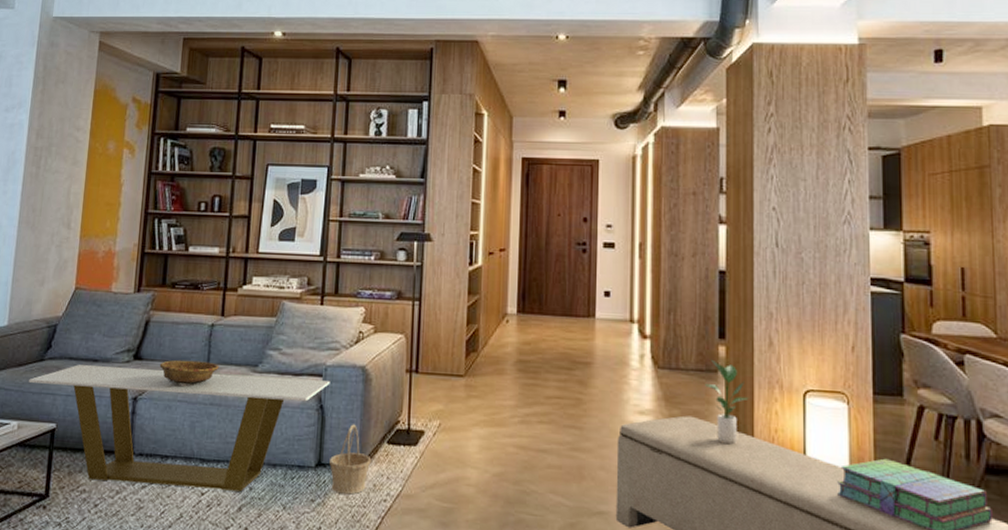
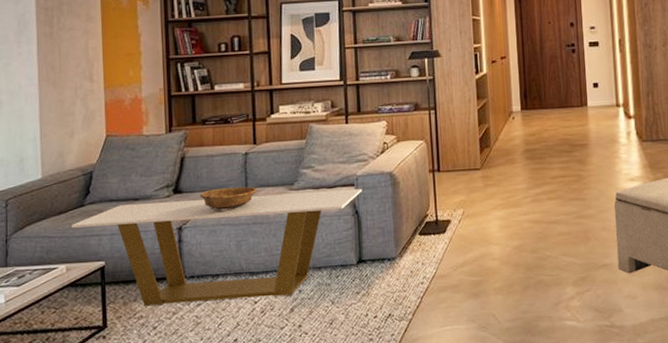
basket: present [329,424,372,495] -> none [369,223,407,283]

